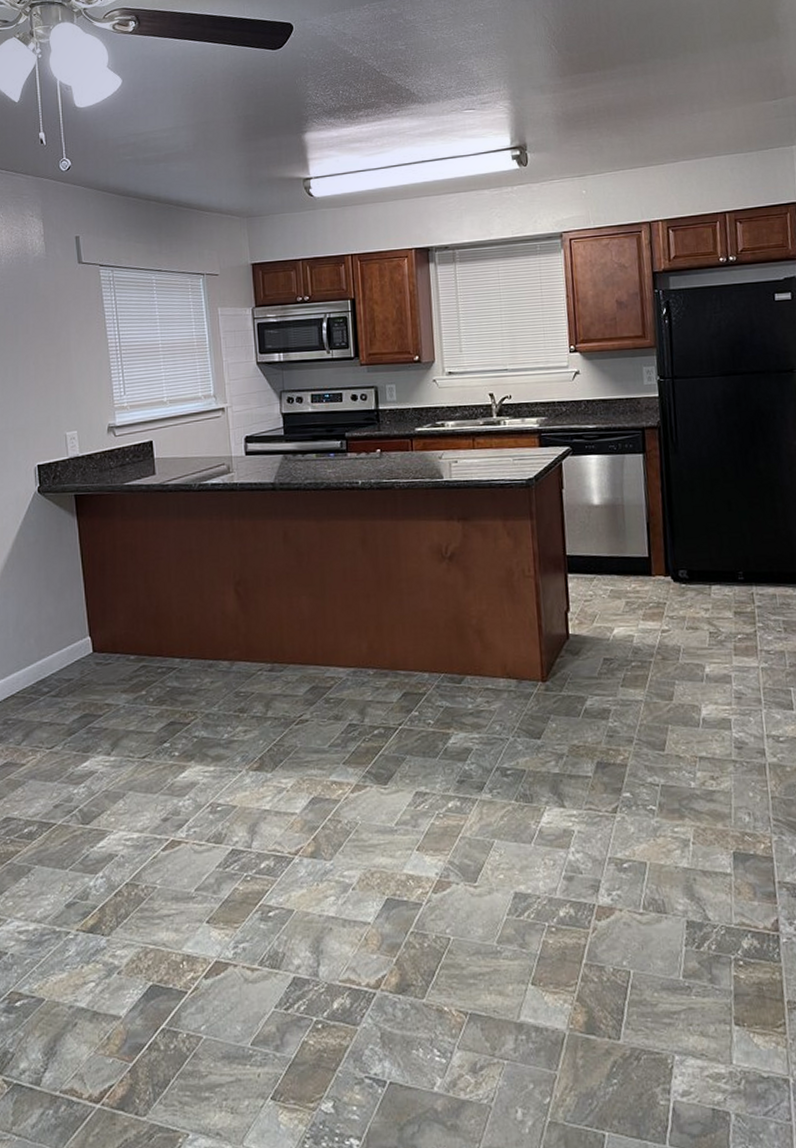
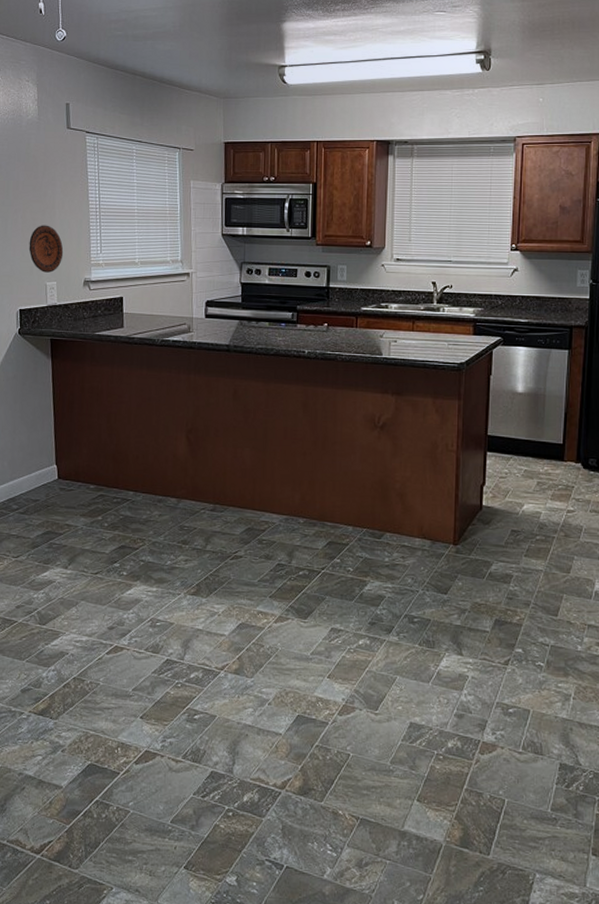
decorative plate: none [44,369,83,422] -> present [29,225,64,273]

